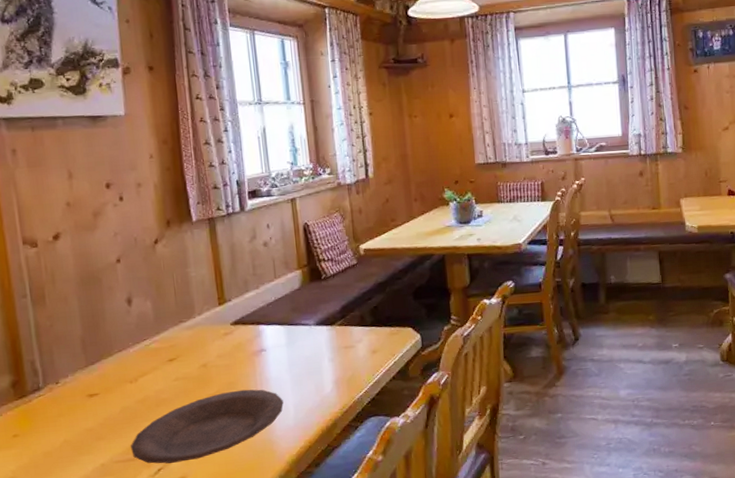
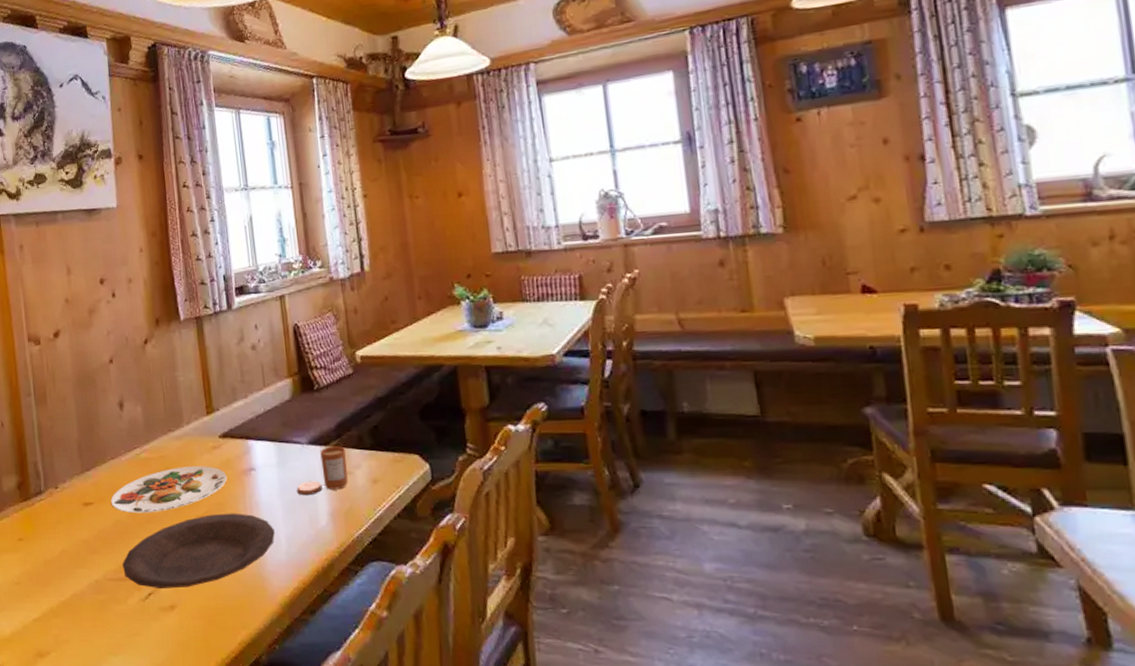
plate: none [118,350,239,399] -> present [111,466,227,514]
candle: none [304,325,351,369] -> present [297,446,348,496]

